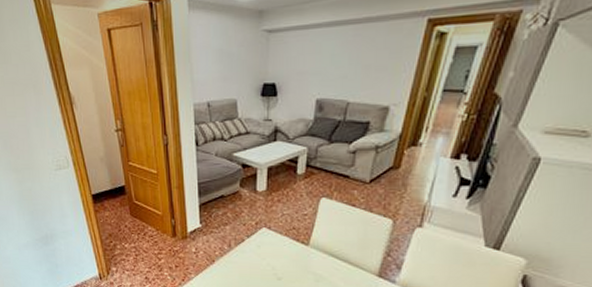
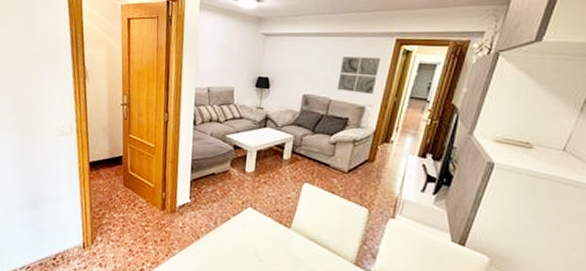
wall art: none [356,45,408,91] -> present [337,56,380,94]

